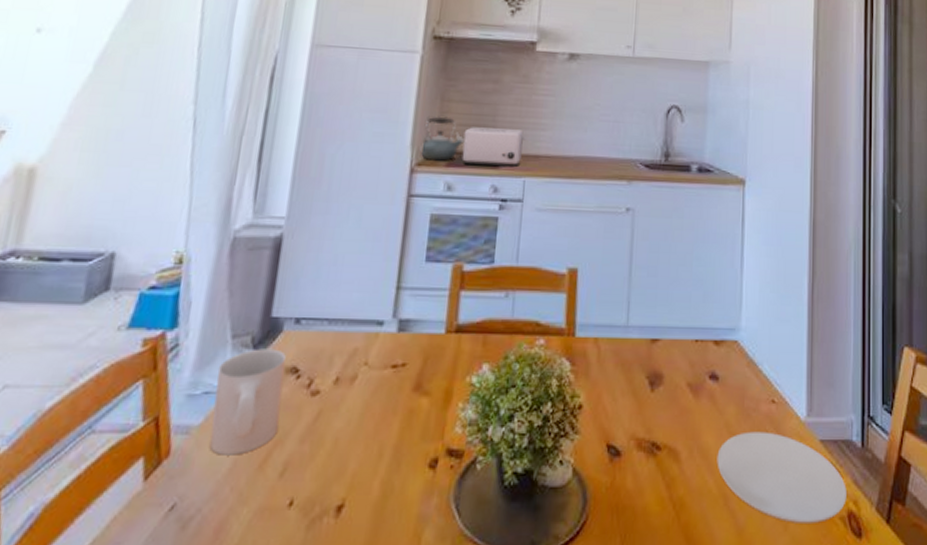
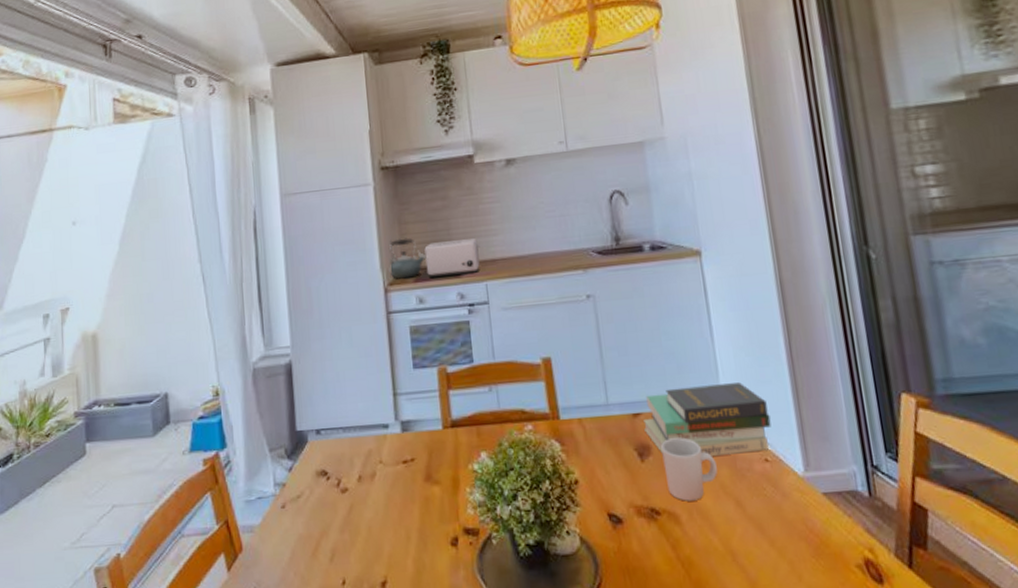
cup: present [209,348,286,455] -> none [264,457,321,548]
books: none [660,317,783,392] -> present [643,382,772,456]
mug: none [672,369,726,438] -> present [661,437,718,501]
plate: present [717,431,847,525] -> none [717,489,861,575]

